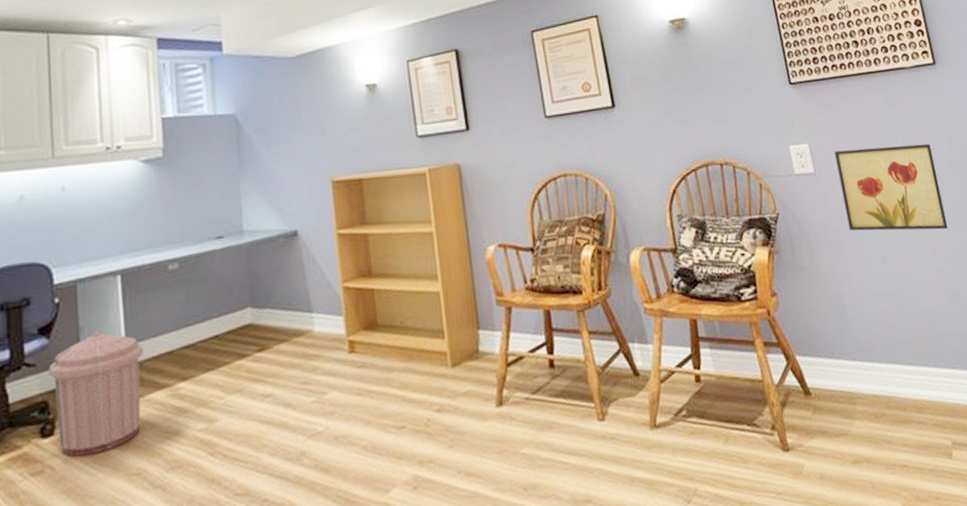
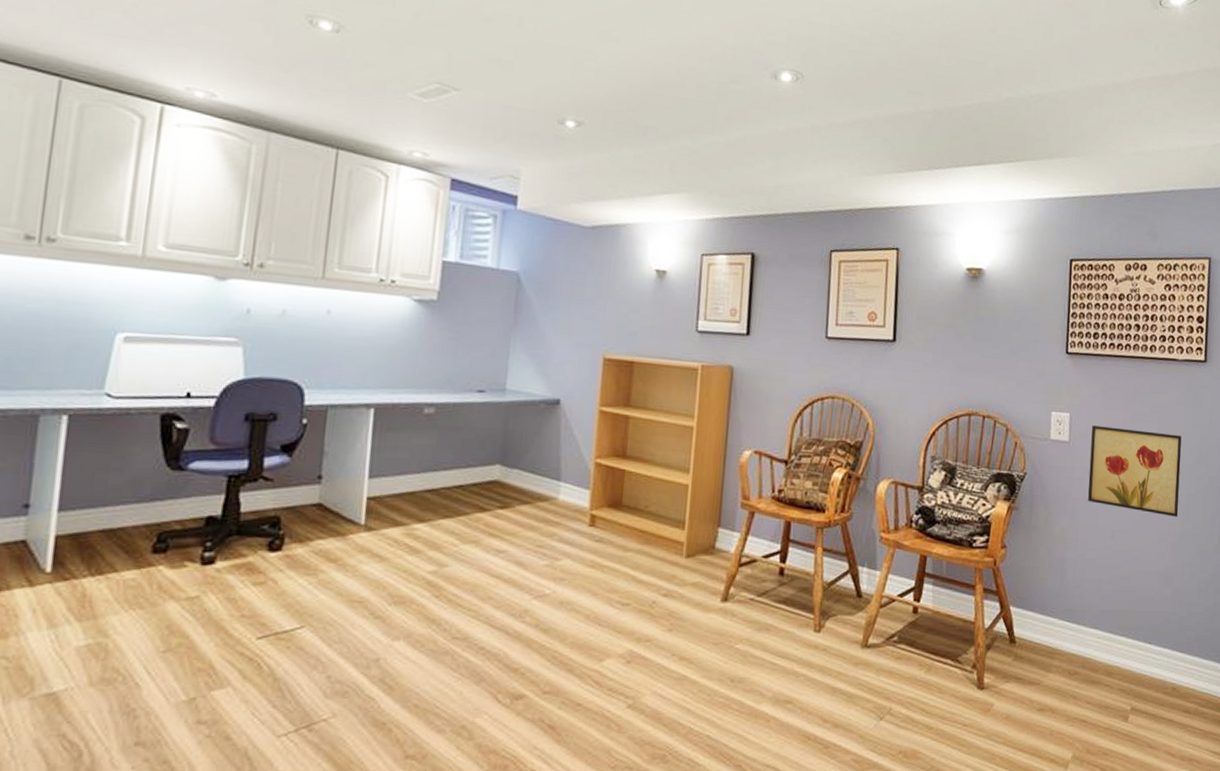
trash can: present [48,331,144,457] -> none [285,459,386,576]

